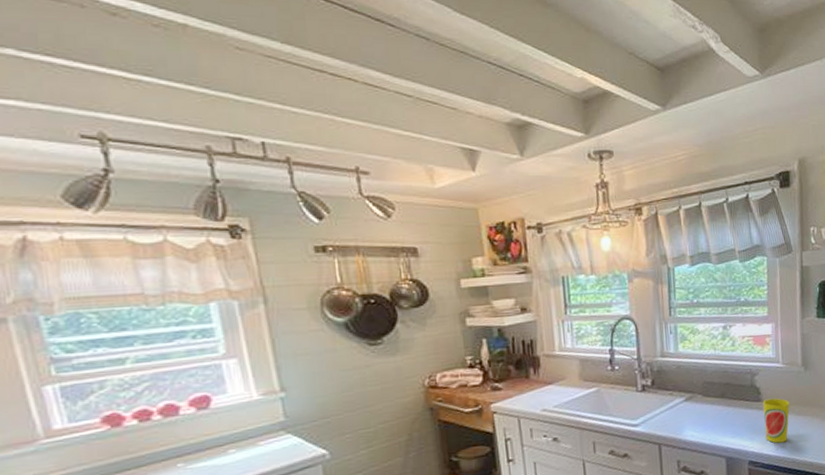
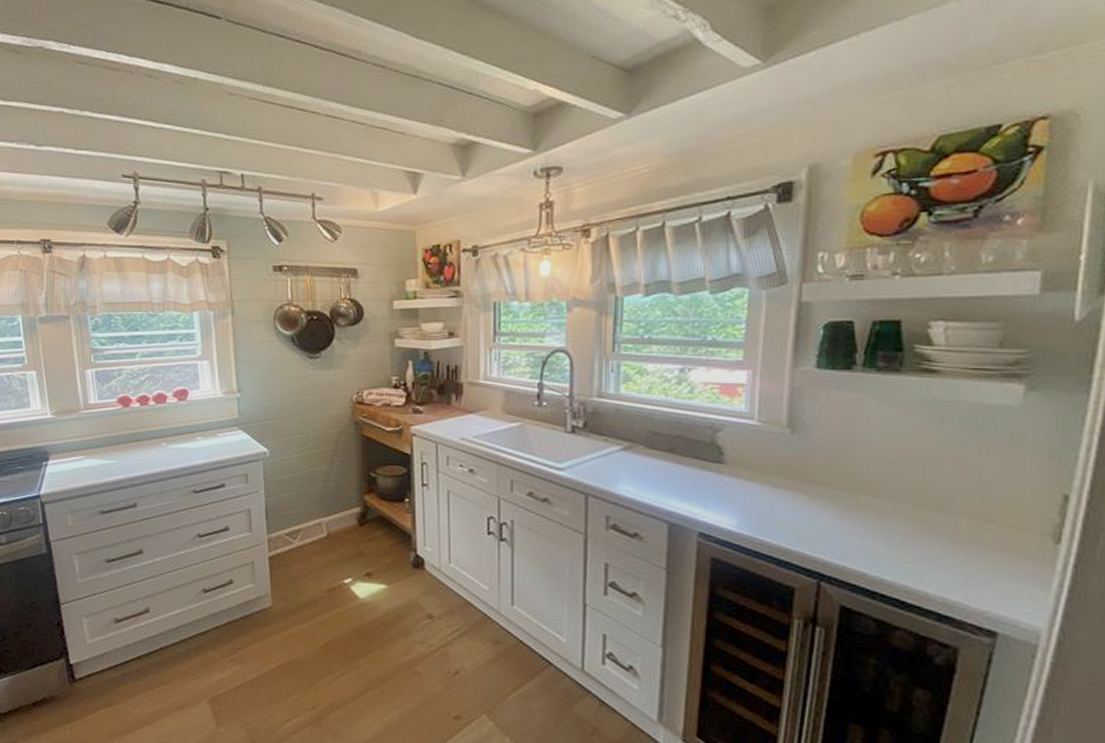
cup: present [763,398,790,443] -> none [725,461,764,518]

